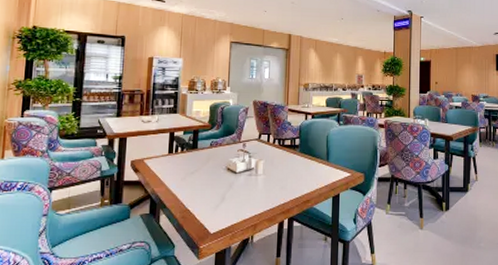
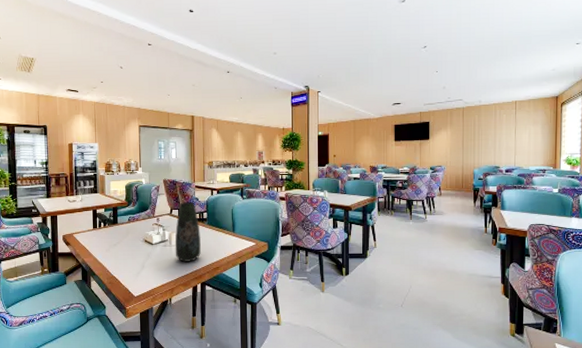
vase: none [261,126,291,194] -> present [175,202,201,262]

